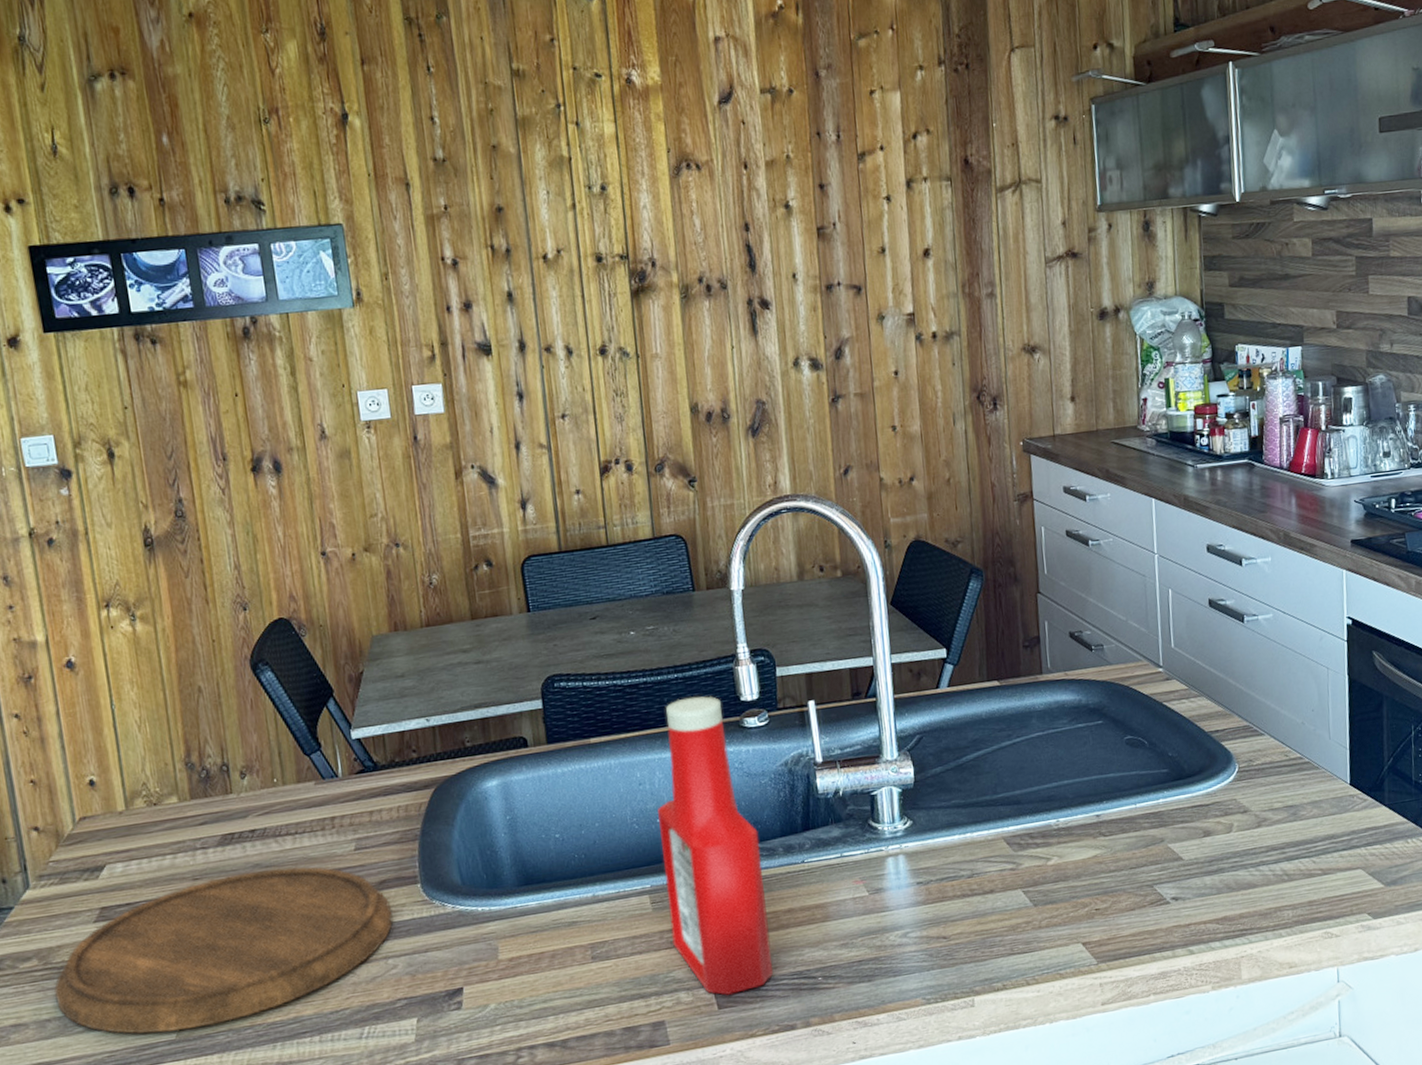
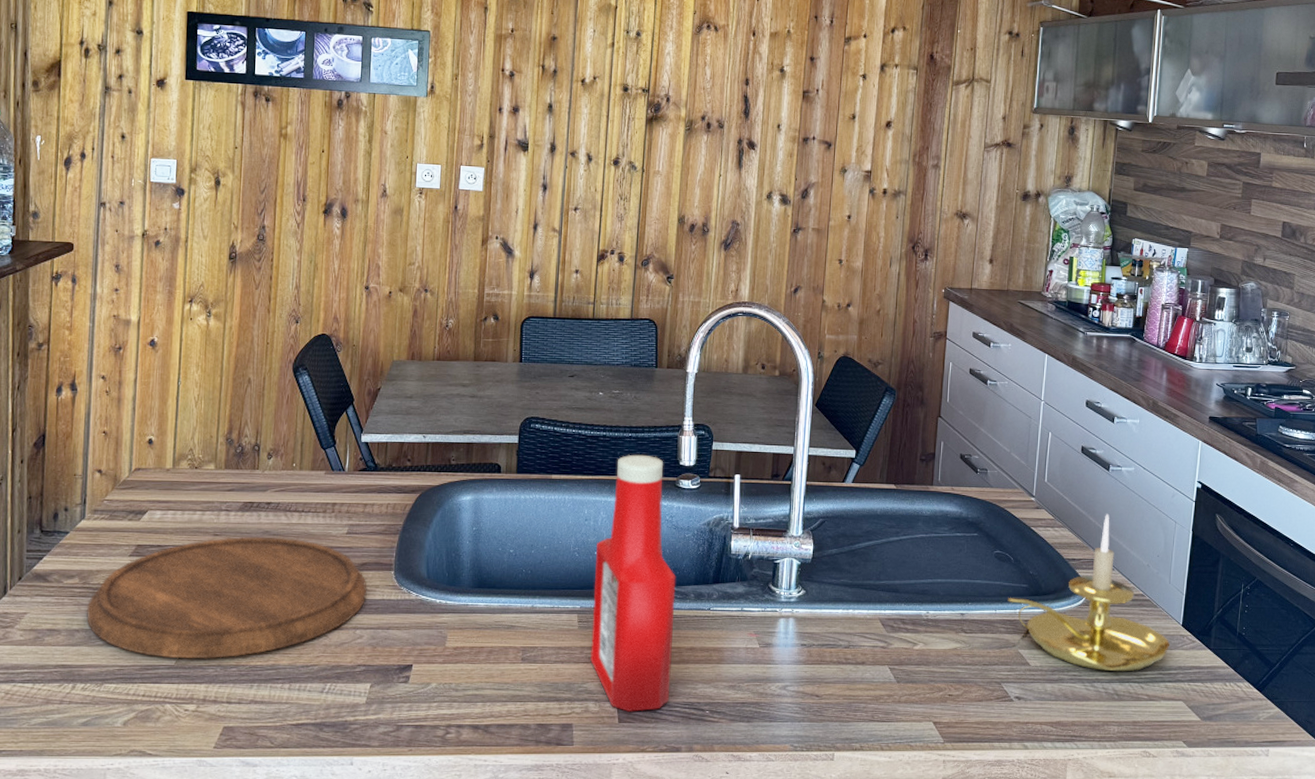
candle holder: none [1146,671,1339,852] -> present [1007,513,1170,672]

